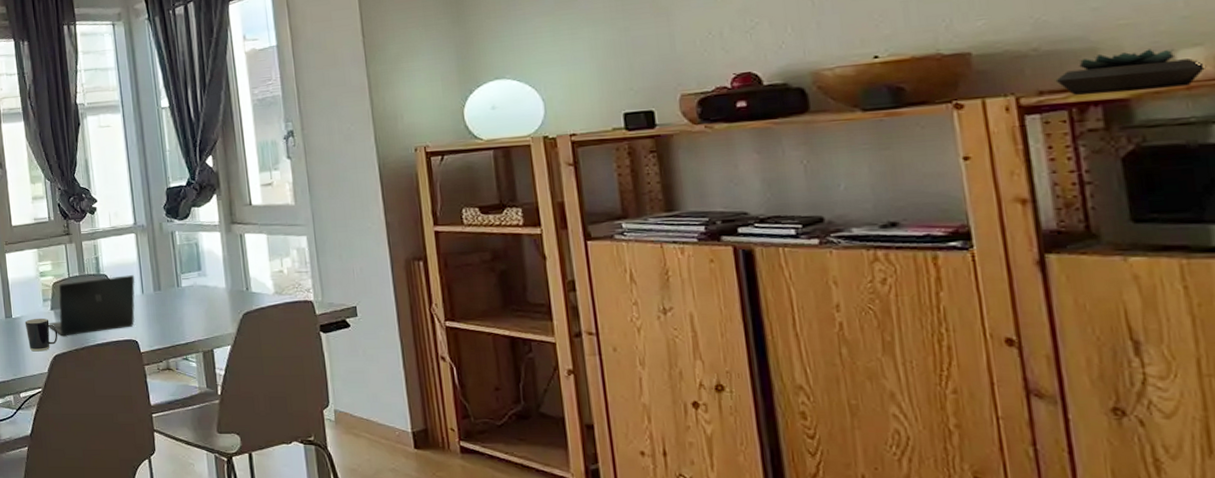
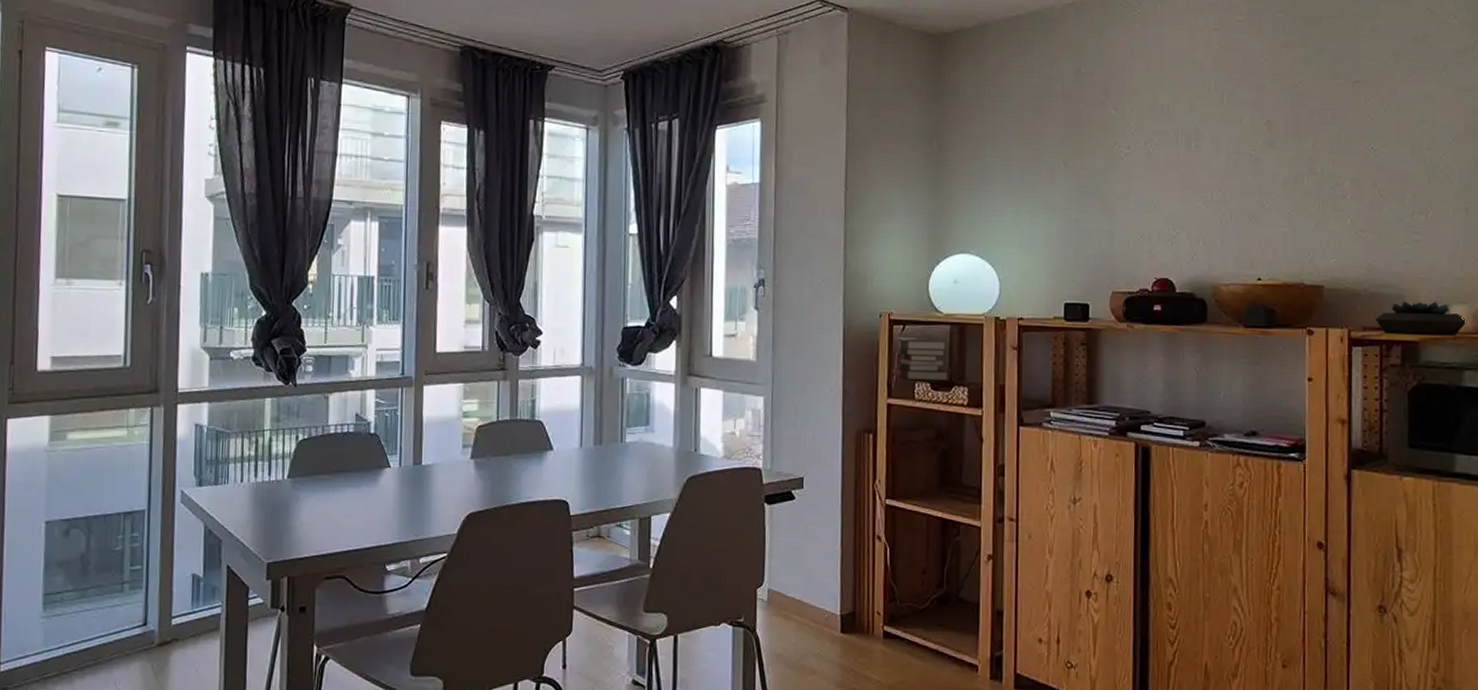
mug: present [24,318,58,352] -> none [436,467,476,508]
laptop: present [48,275,136,337] -> none [465,424,575,492]
books: none [433,165,498,208] -> present [891,337,948,382]

